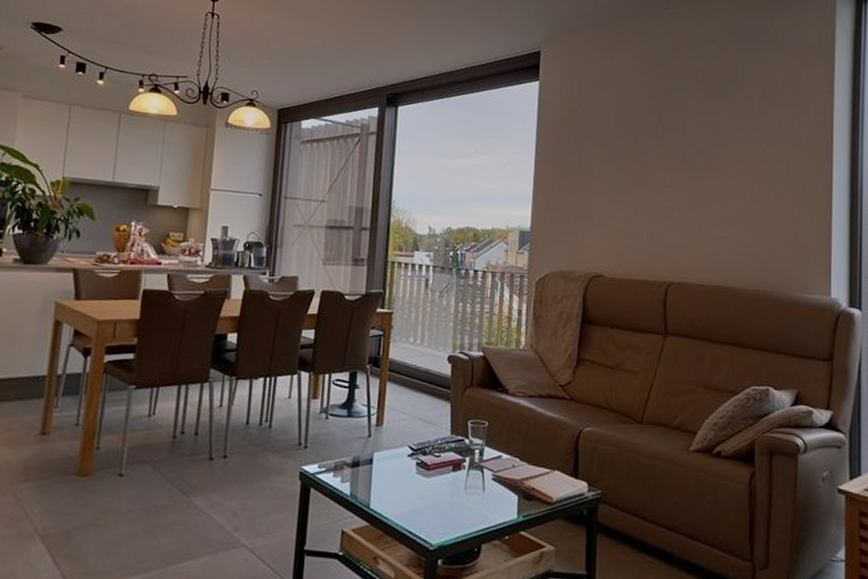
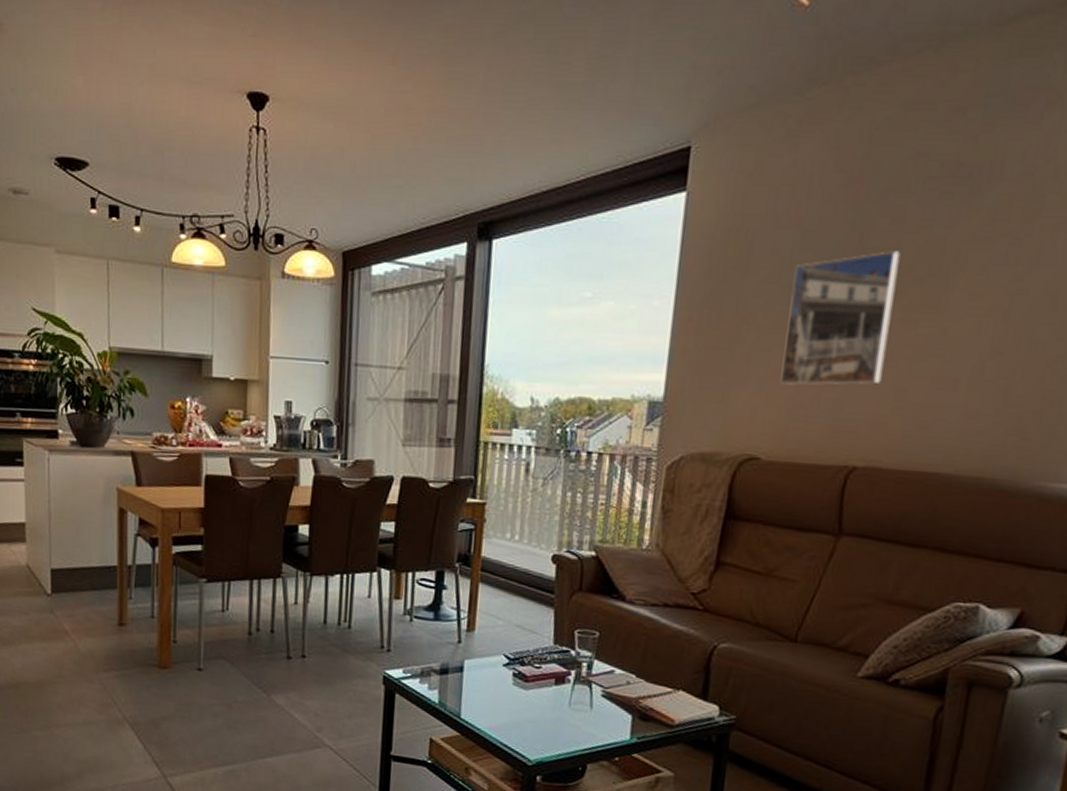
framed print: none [614,129,686,222] -> present [780,251,901,386]

